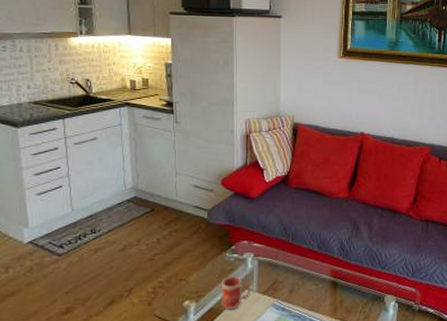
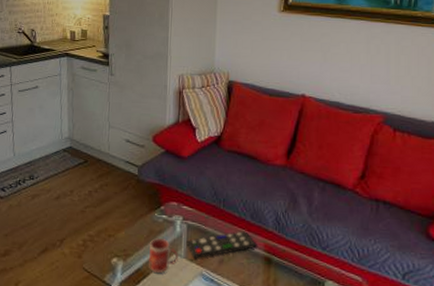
remote control: none [258,260,323,292] -> present [186,231,256,259]

